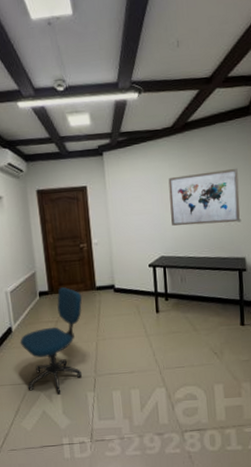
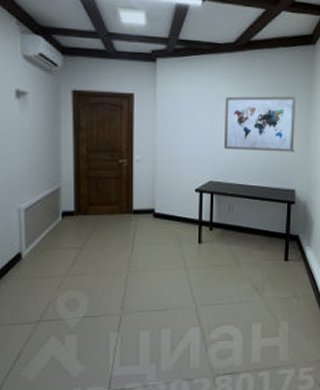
office chair: present [20,287,83,394] -> none [30,208,115,335]

